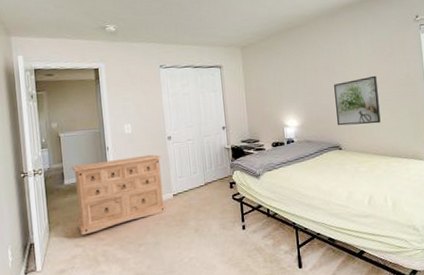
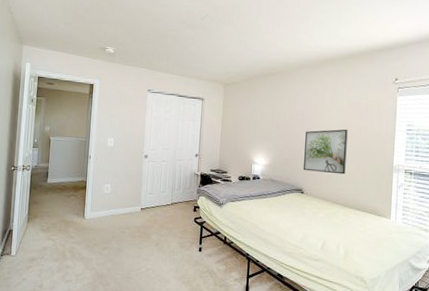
dresser: present [71,154,166,236] -> none [52,167,137,231]

